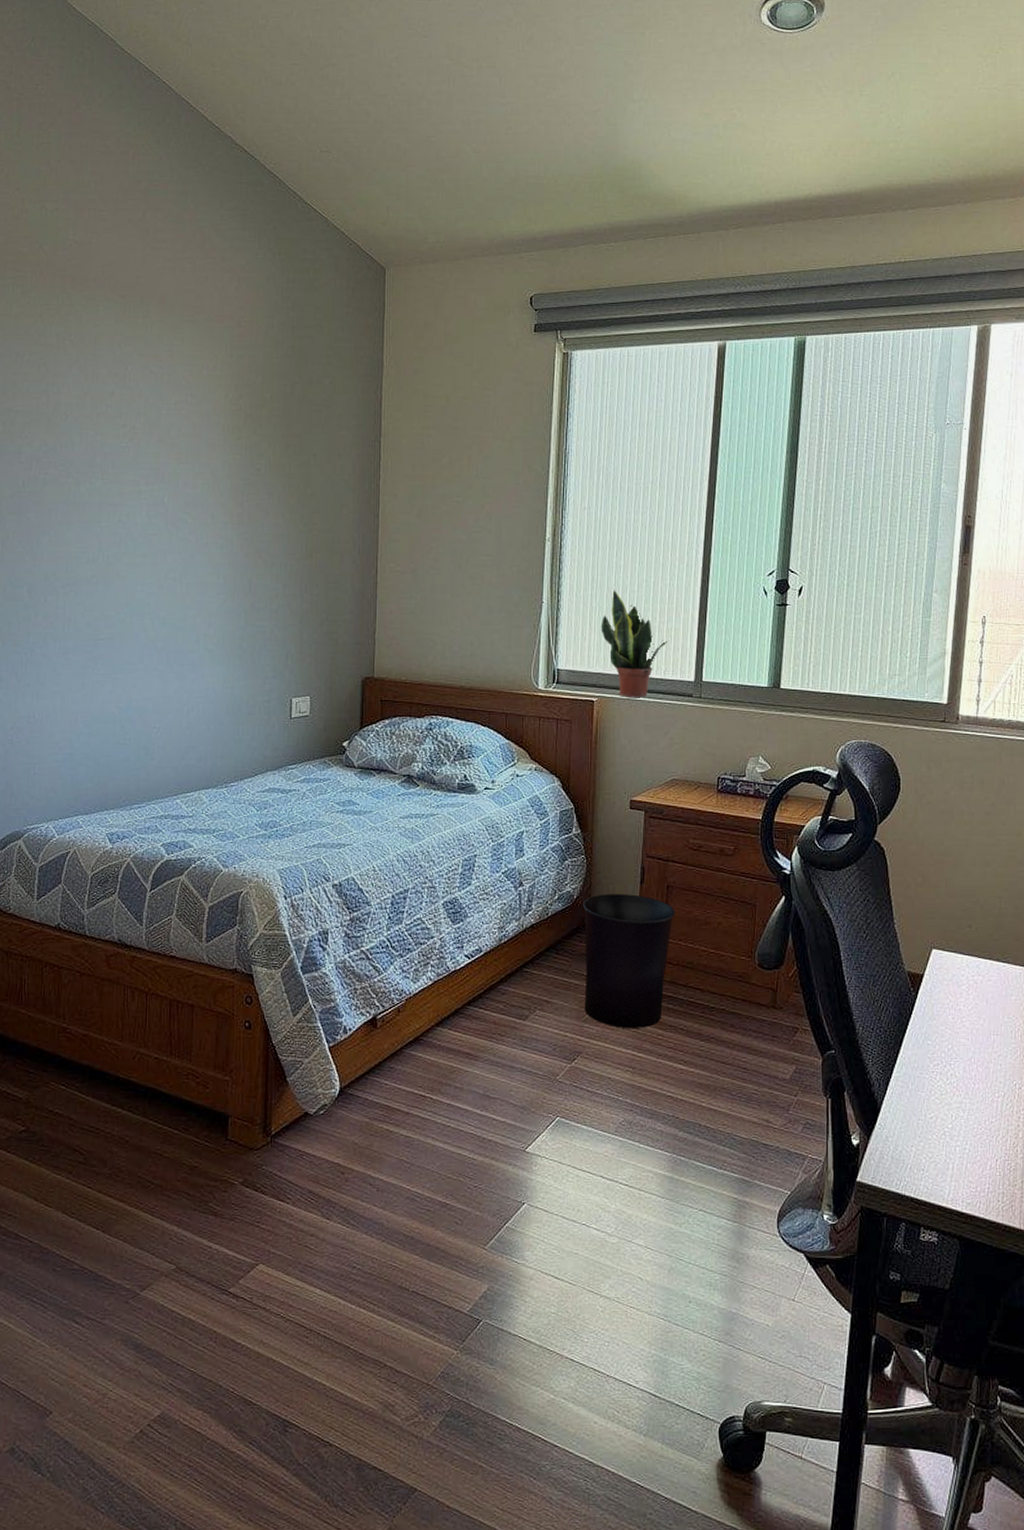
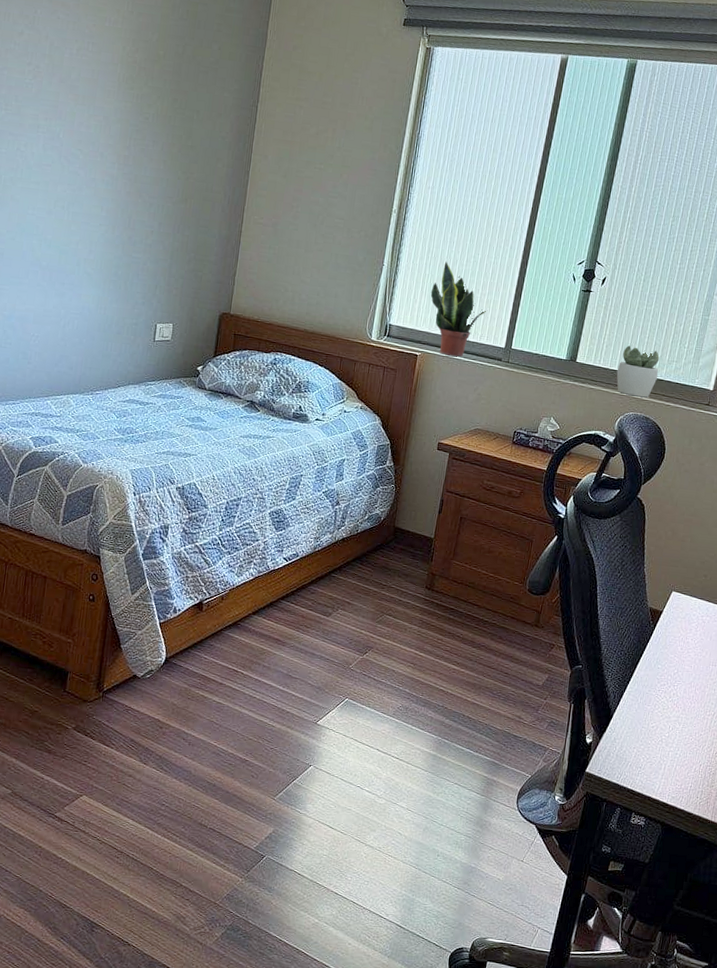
waste bin: present [583,894,675,1028] -> none [379,518,465,633]
succulent plant: none [830,662,880,721] -> present [616,345,660,398]

